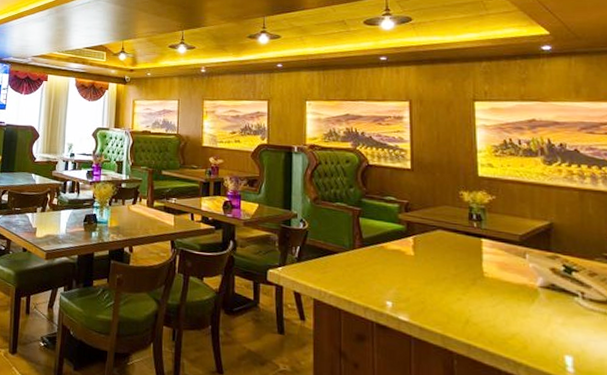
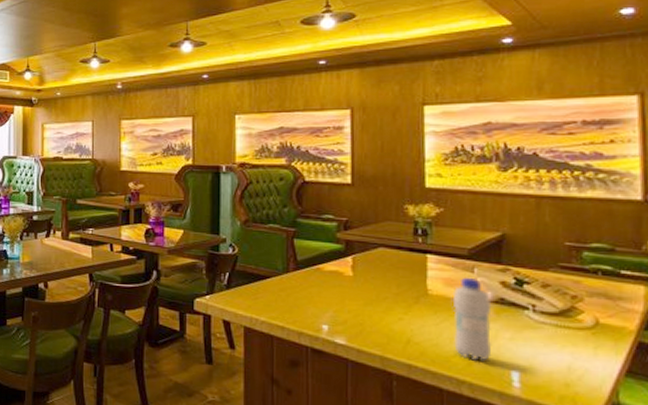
bottle: none [507,262,546,345] -> present [452,277,492,361]

